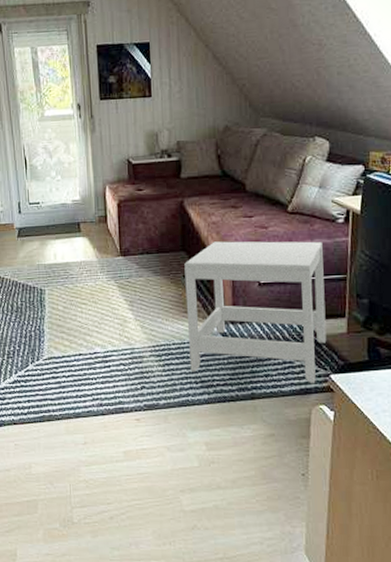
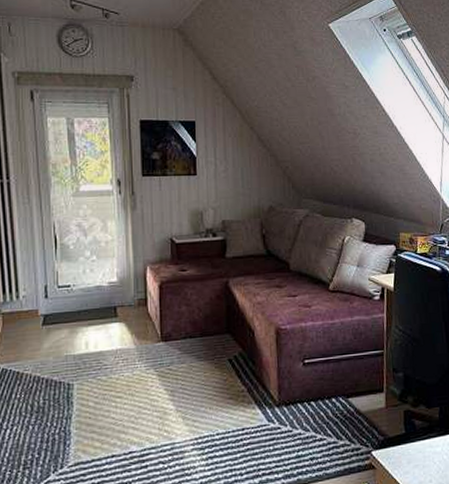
side table: present [184,241,327,384] -> none [229,318,368,464]

